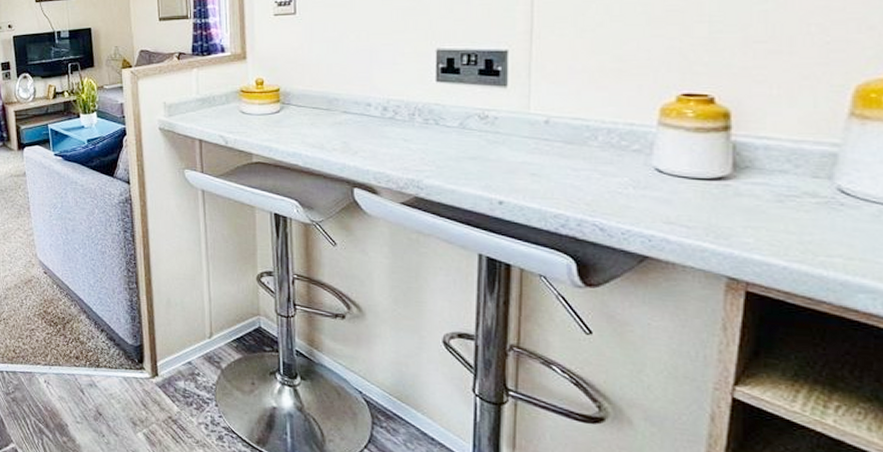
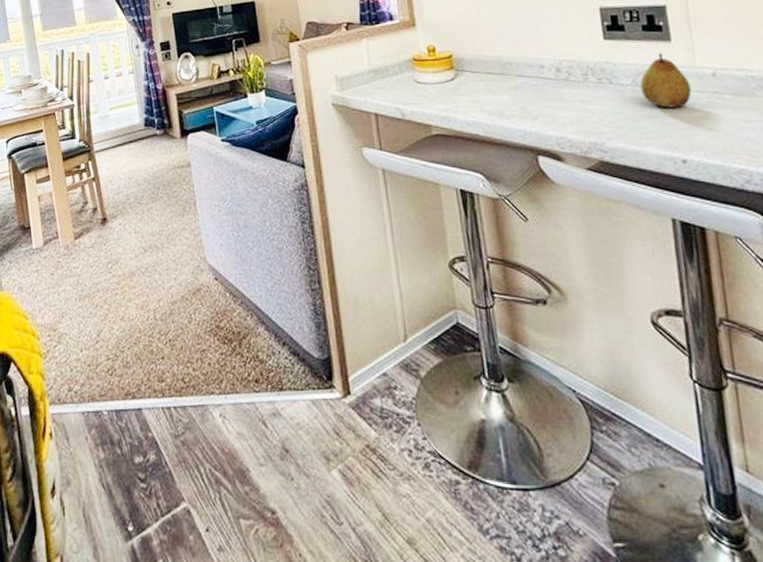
fruit: none [466,98,520,152] -> present [639,53,692,108]

